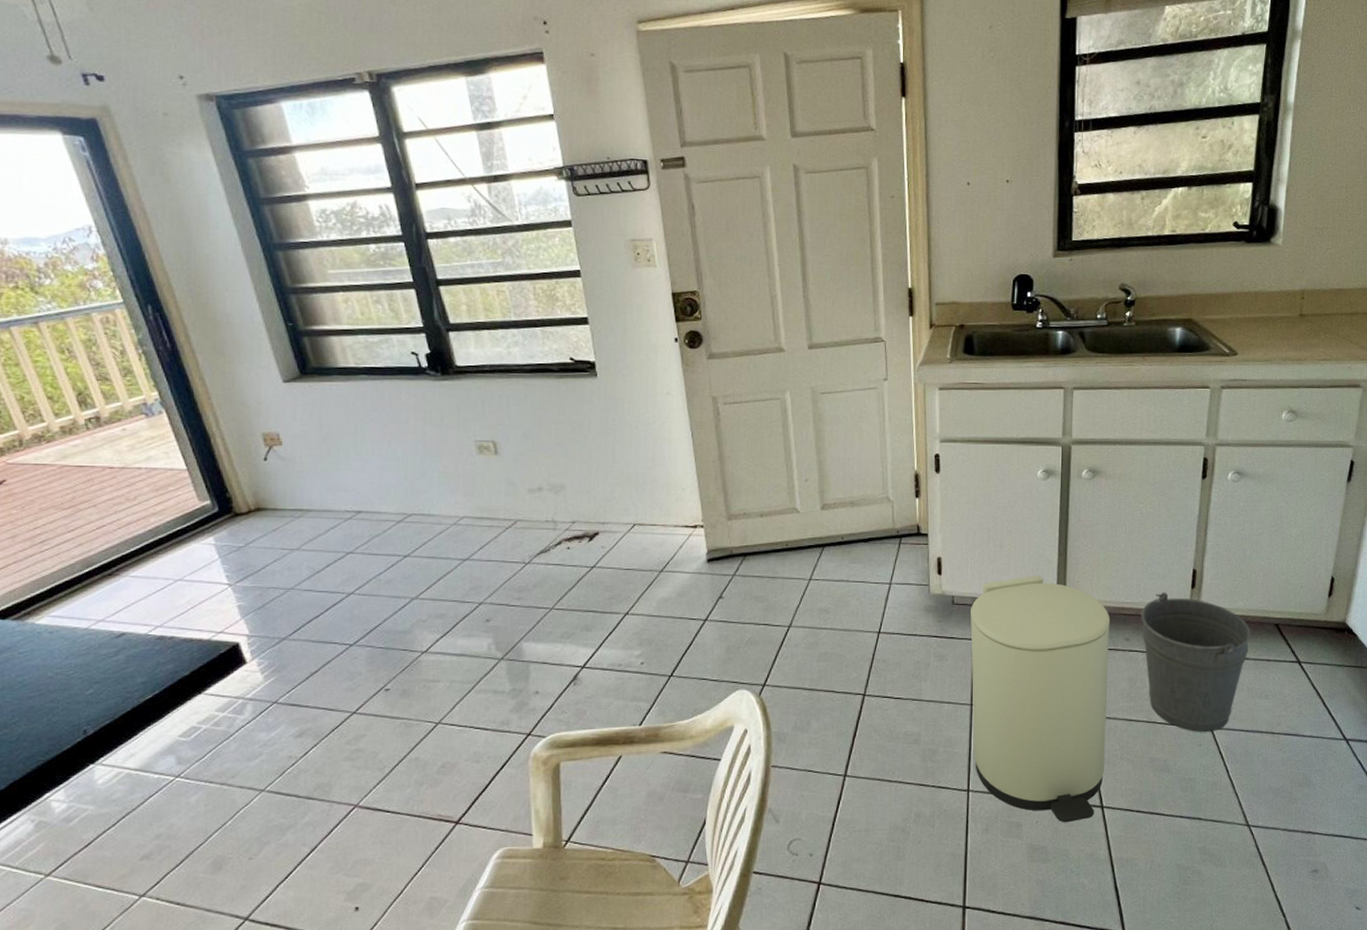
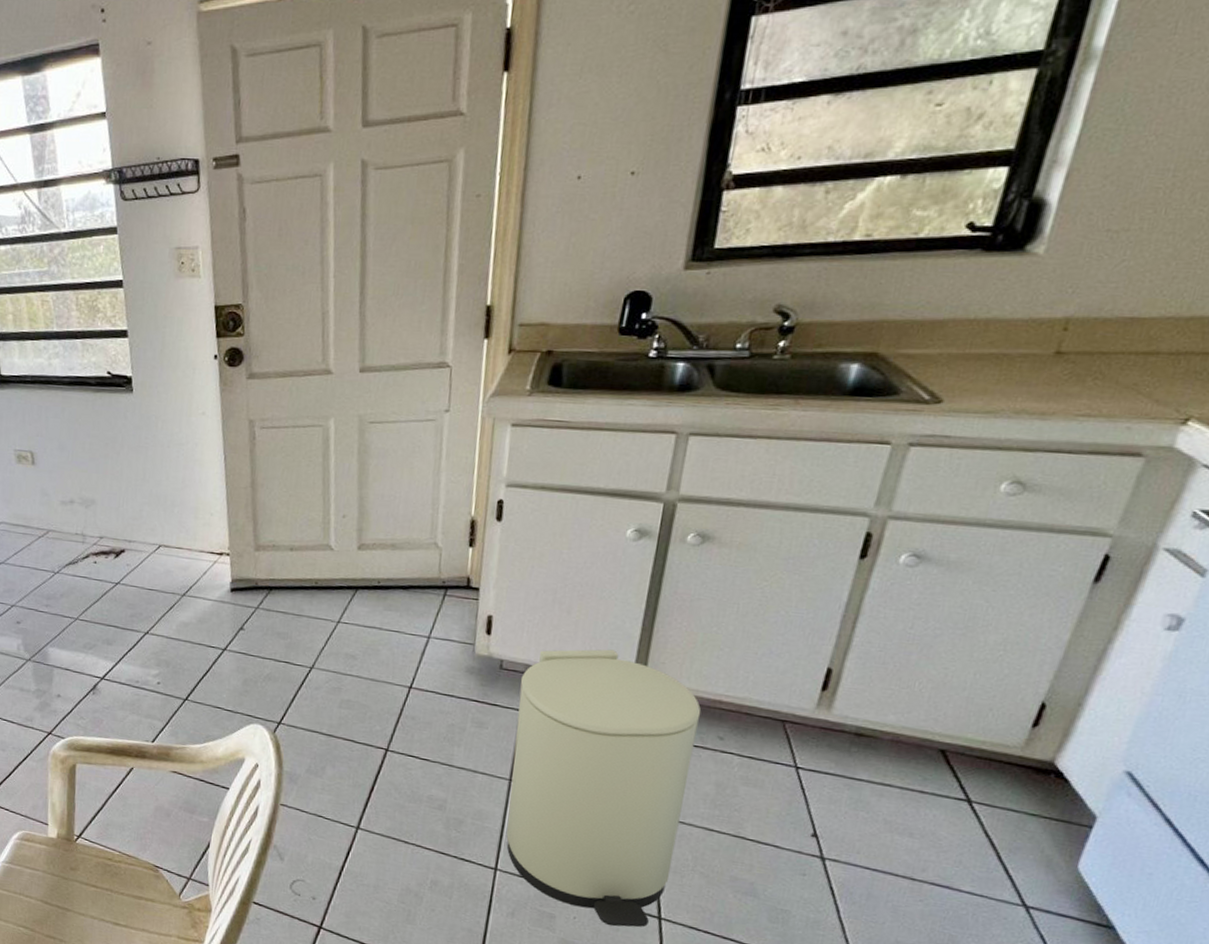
bucket: present [1141,592,1251,732] -> none [740,689,902,862]

